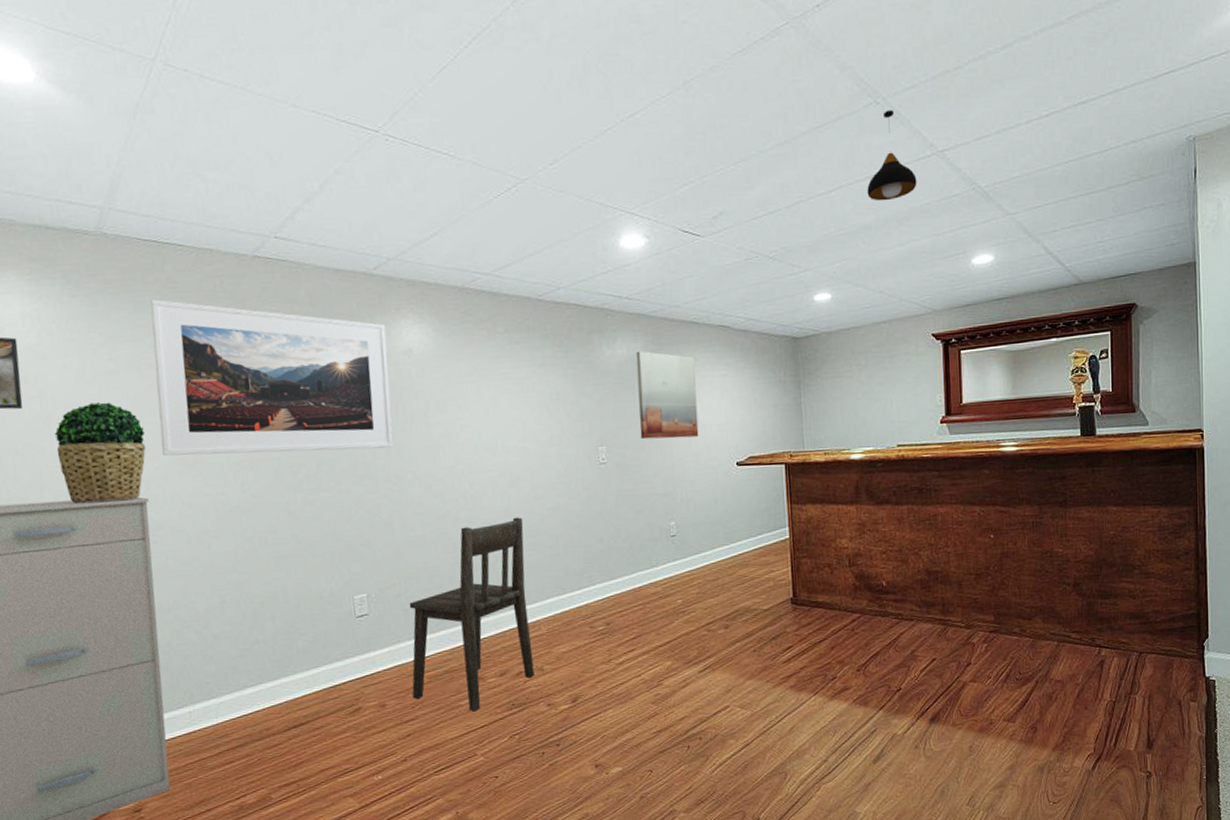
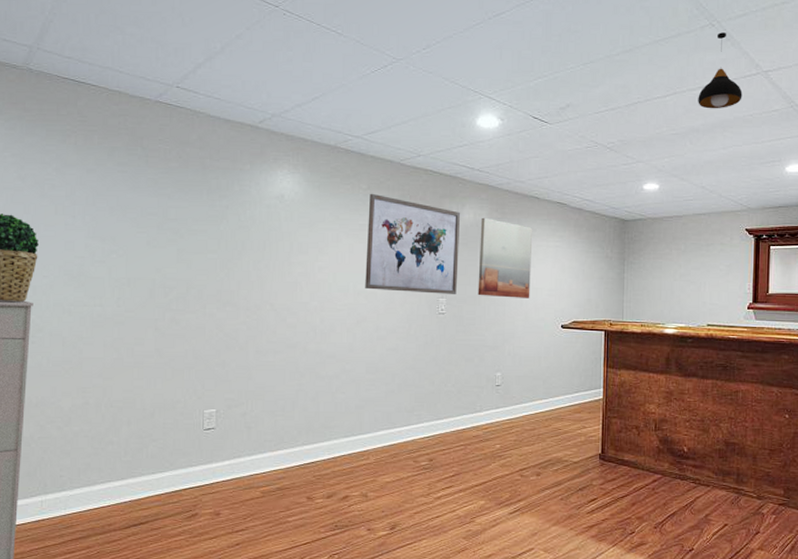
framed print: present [150,299,394,456] -> none [52,129,264,281]
chair: present [409,517,535,712] -> none [246,354,365,529]
wall art: none [508,336,617,445] -> present [365,193,461,294]

